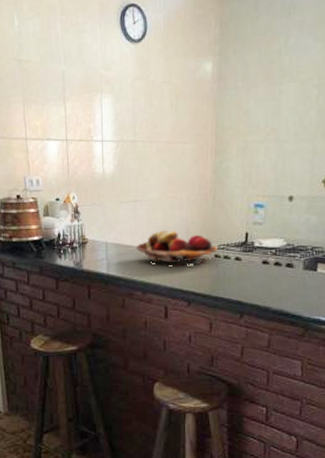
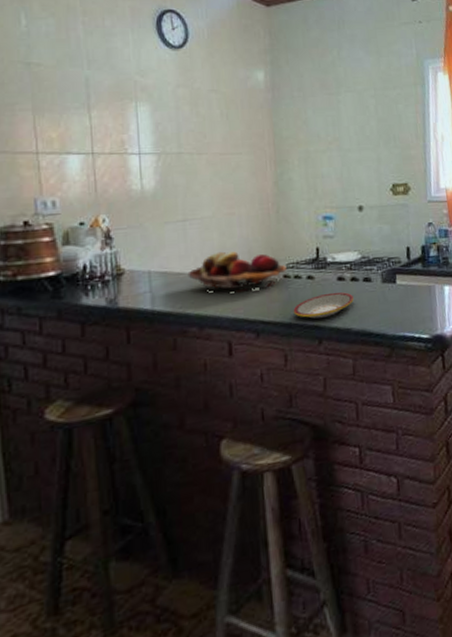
plate: none [220,274,275,295] -> present [293,292,354,319]

